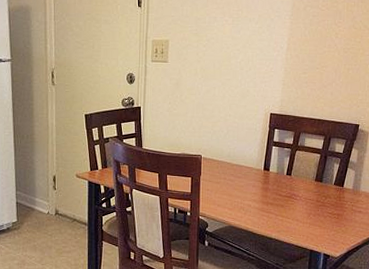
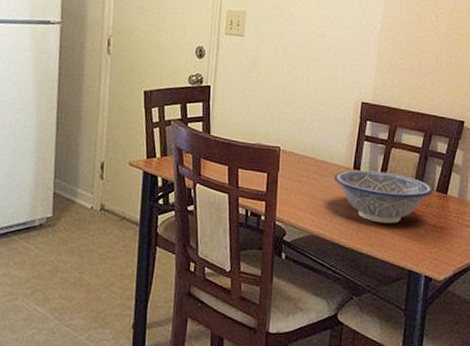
decorative bowl: none [247,170,332,214] -> present [334,170,434,224]

